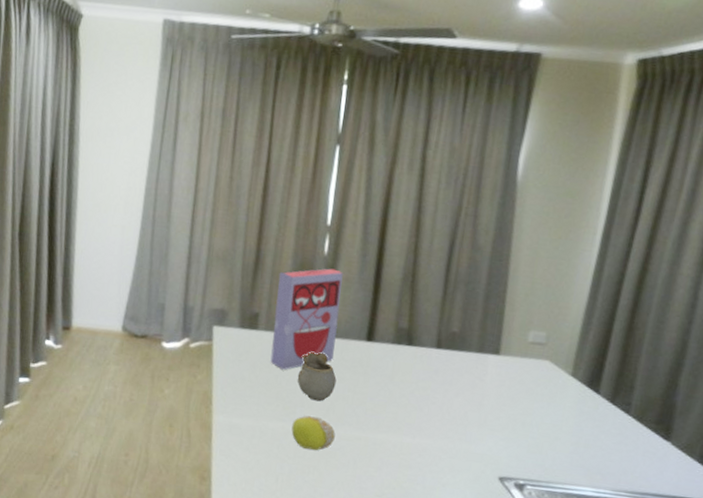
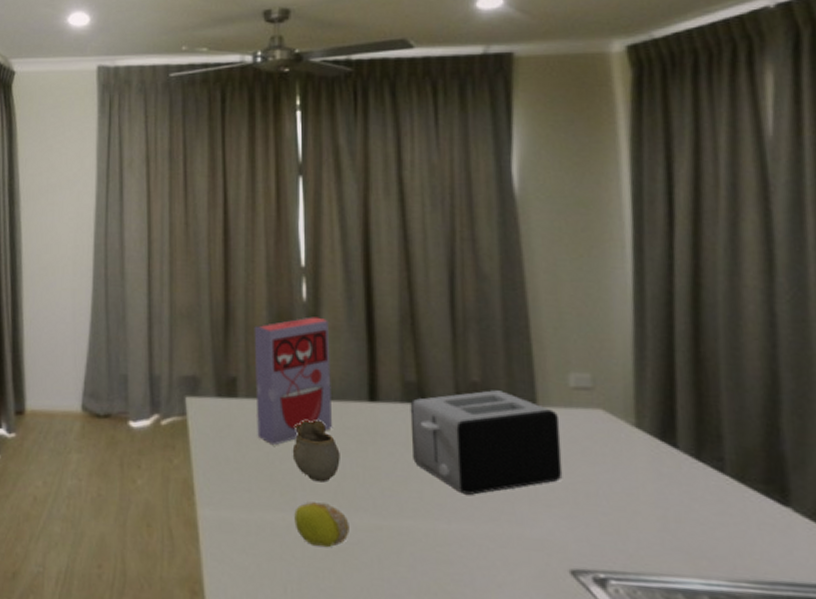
toaster: none [394,339,515,418] -> present [410,390,563,495]

